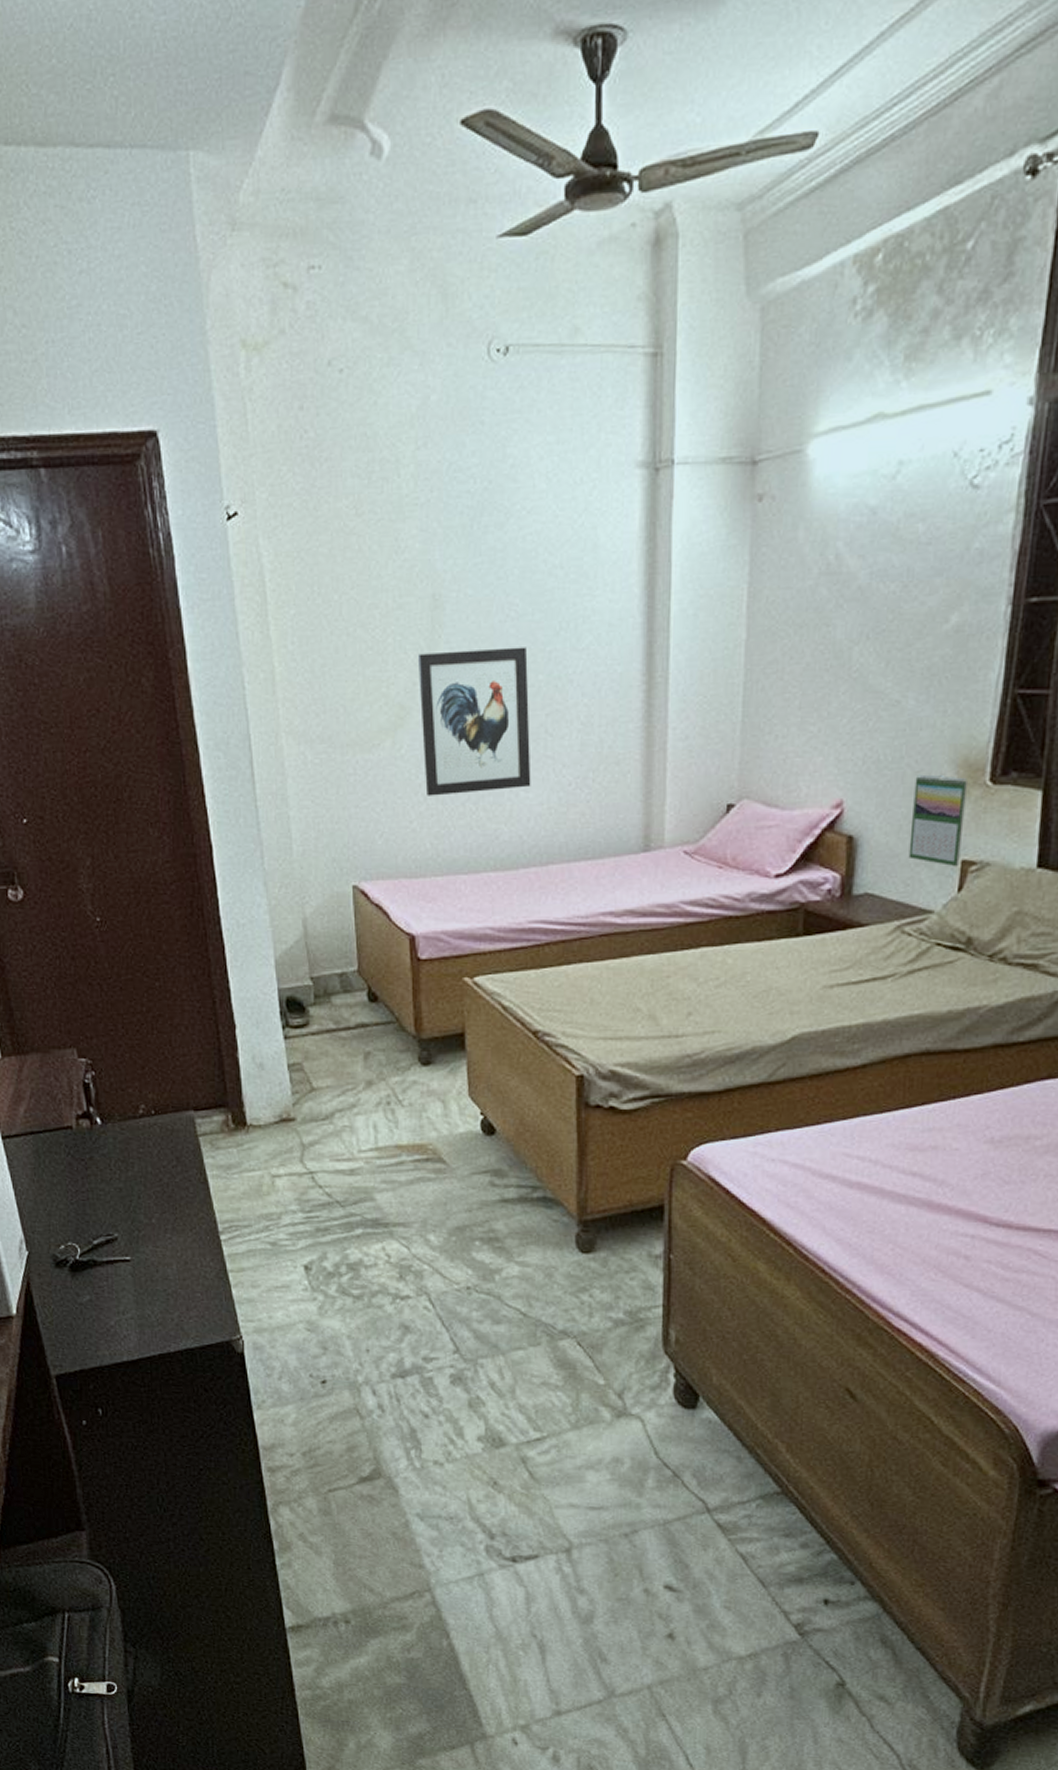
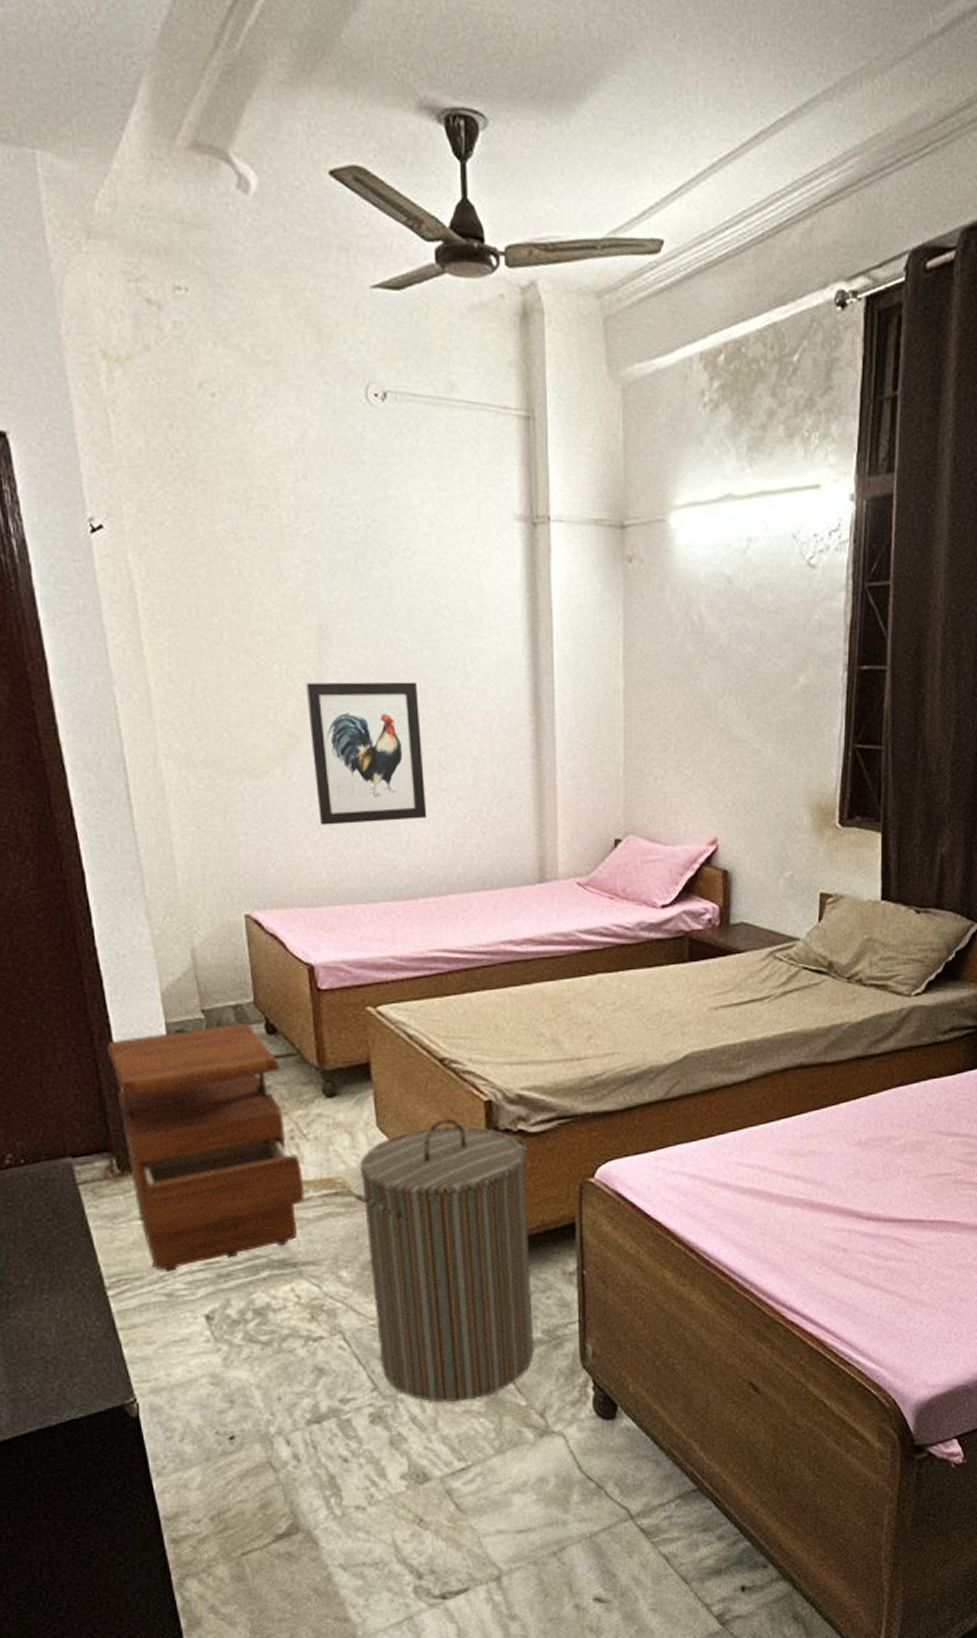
nightstand: none [227,991,399,1223] -> present [107,1023,306,1273]
laundry hamper: none [445,1091,618,1374] -> present [355,1118,535,1403]
calendar: present [908,774,967,867] -> none [776,816,820,899]

